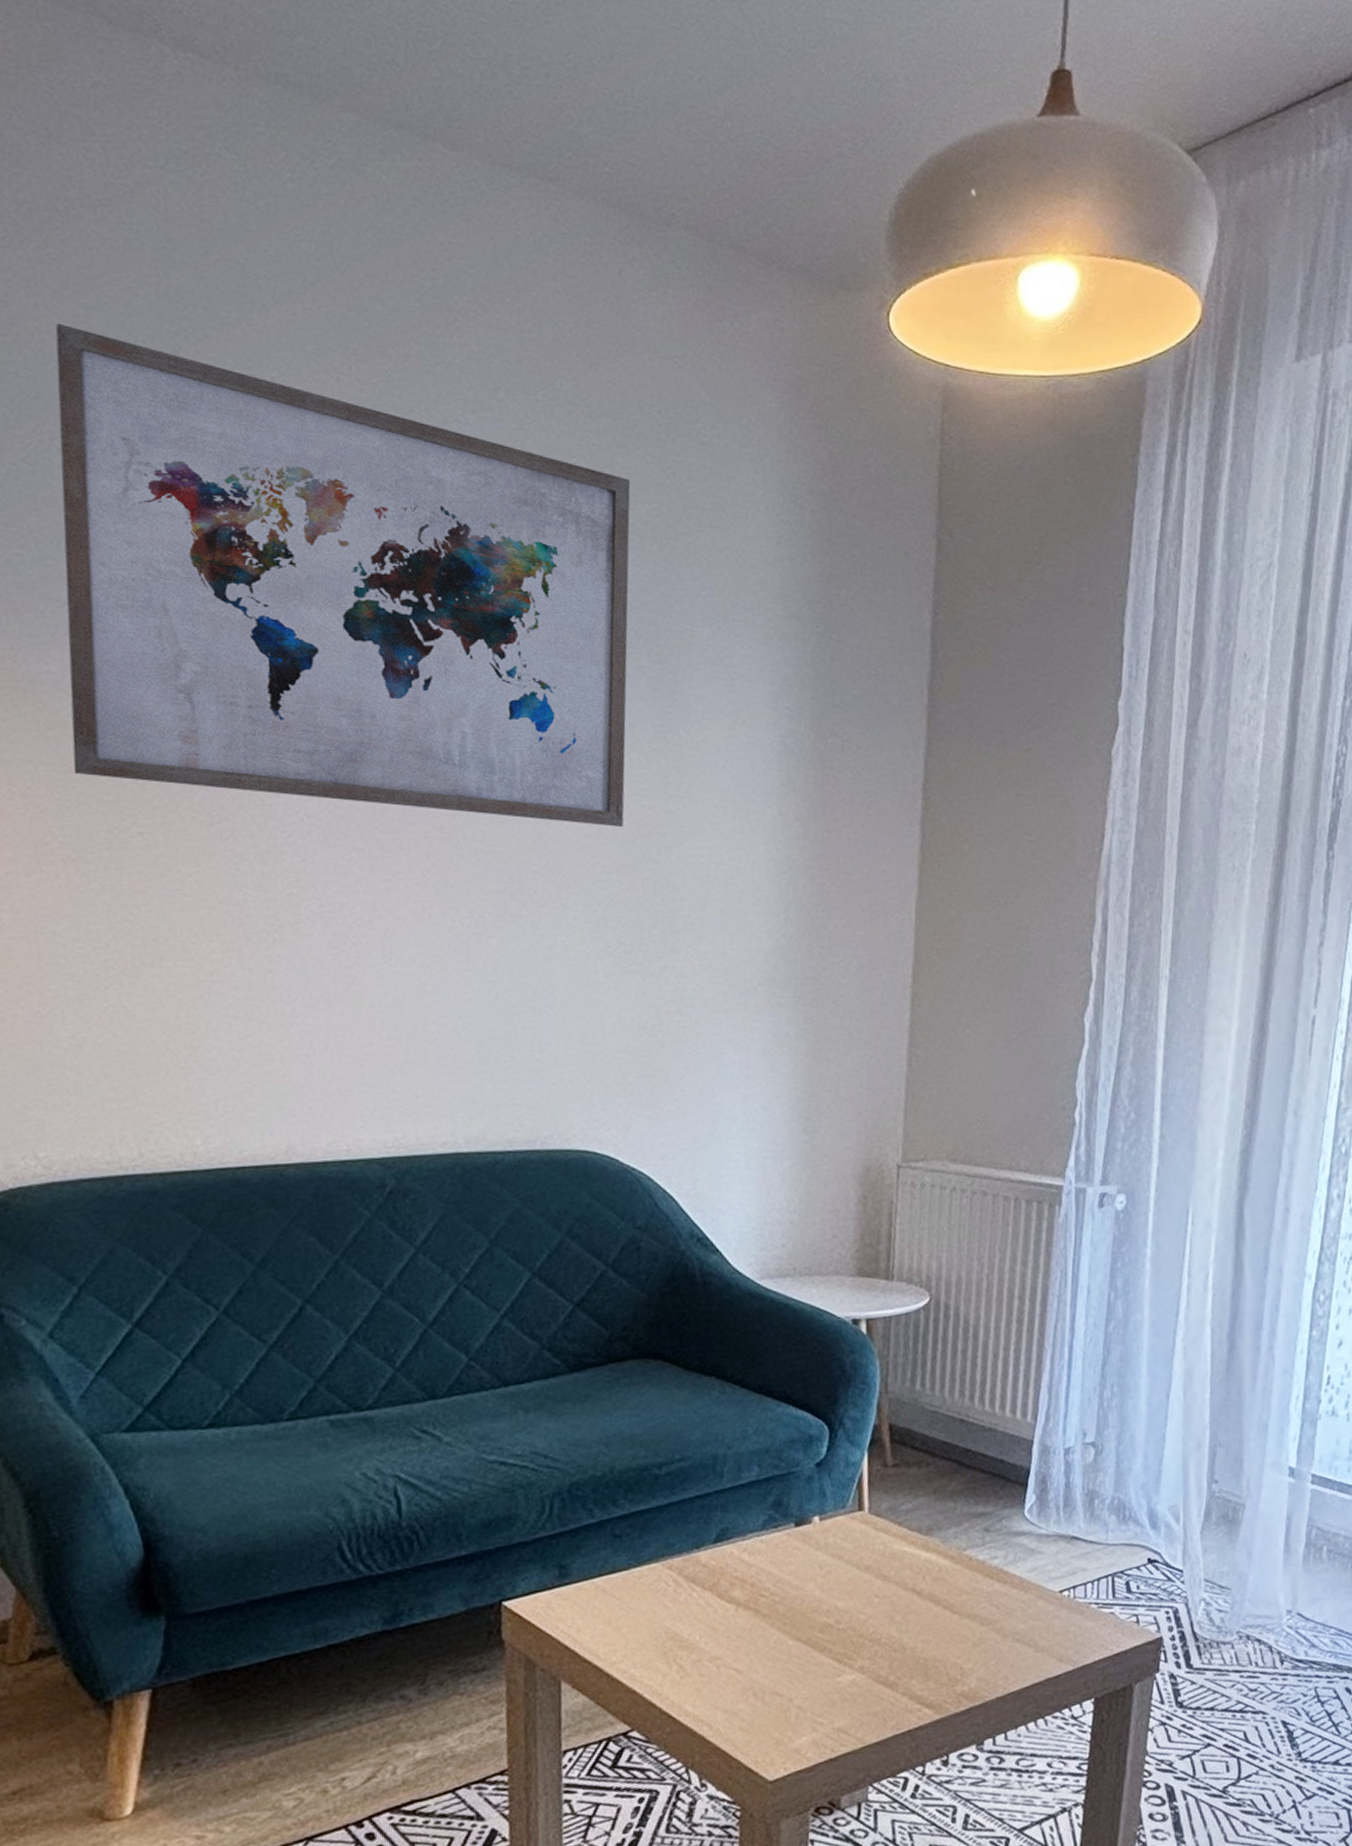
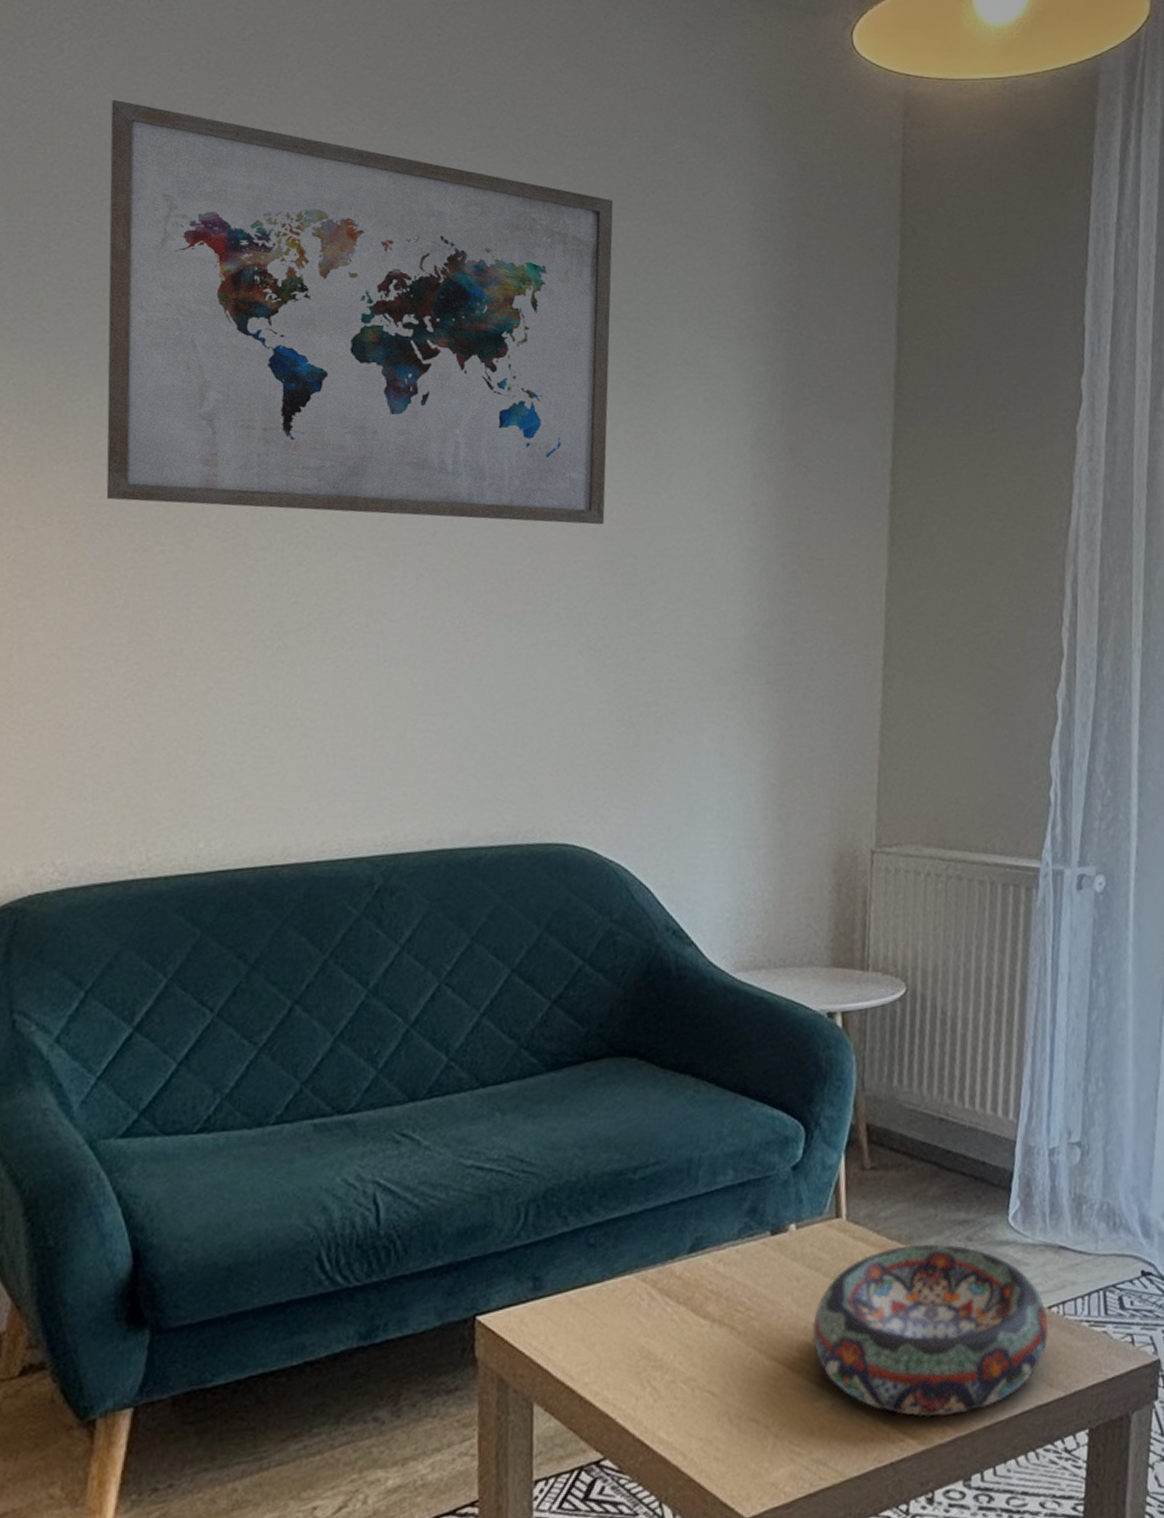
decorative bowl: none [834,1534,1060,1690] -> present [812,1243,1048,1418]

